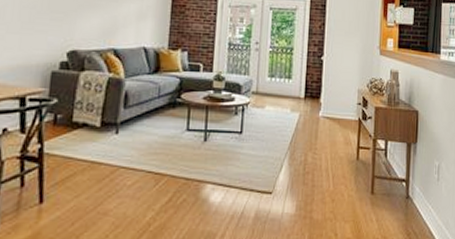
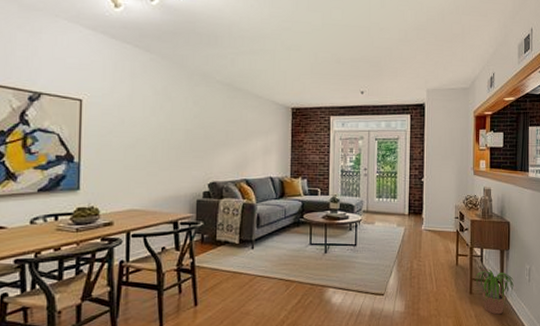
potted plant: none [377,164,425,219] -> present [474,269,518,315]

